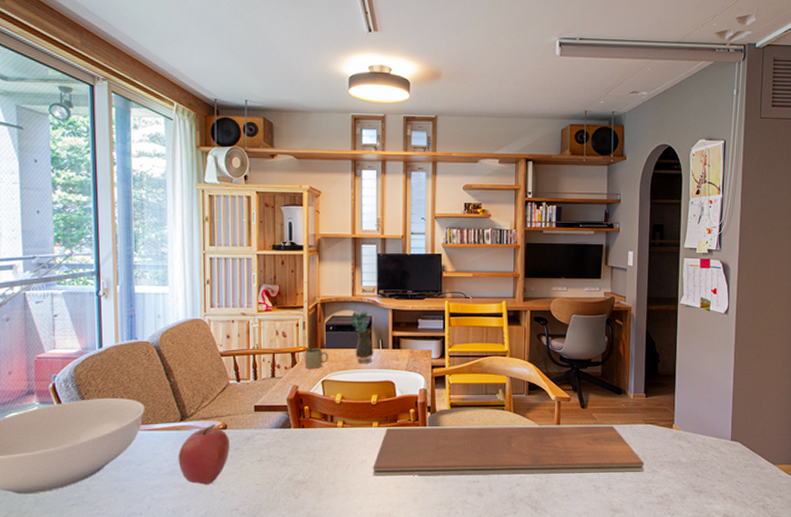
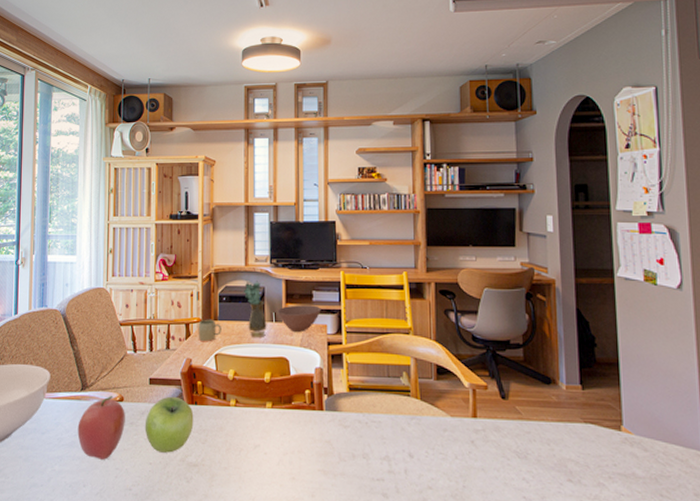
fruit: none [250,421,301,474] -> present [144,396,194,453]
chopping board: present [373,425,645,476] -> none [266,410,588,484]
bowl: none [384,332,426,357] -> present [277,305,321,332]

